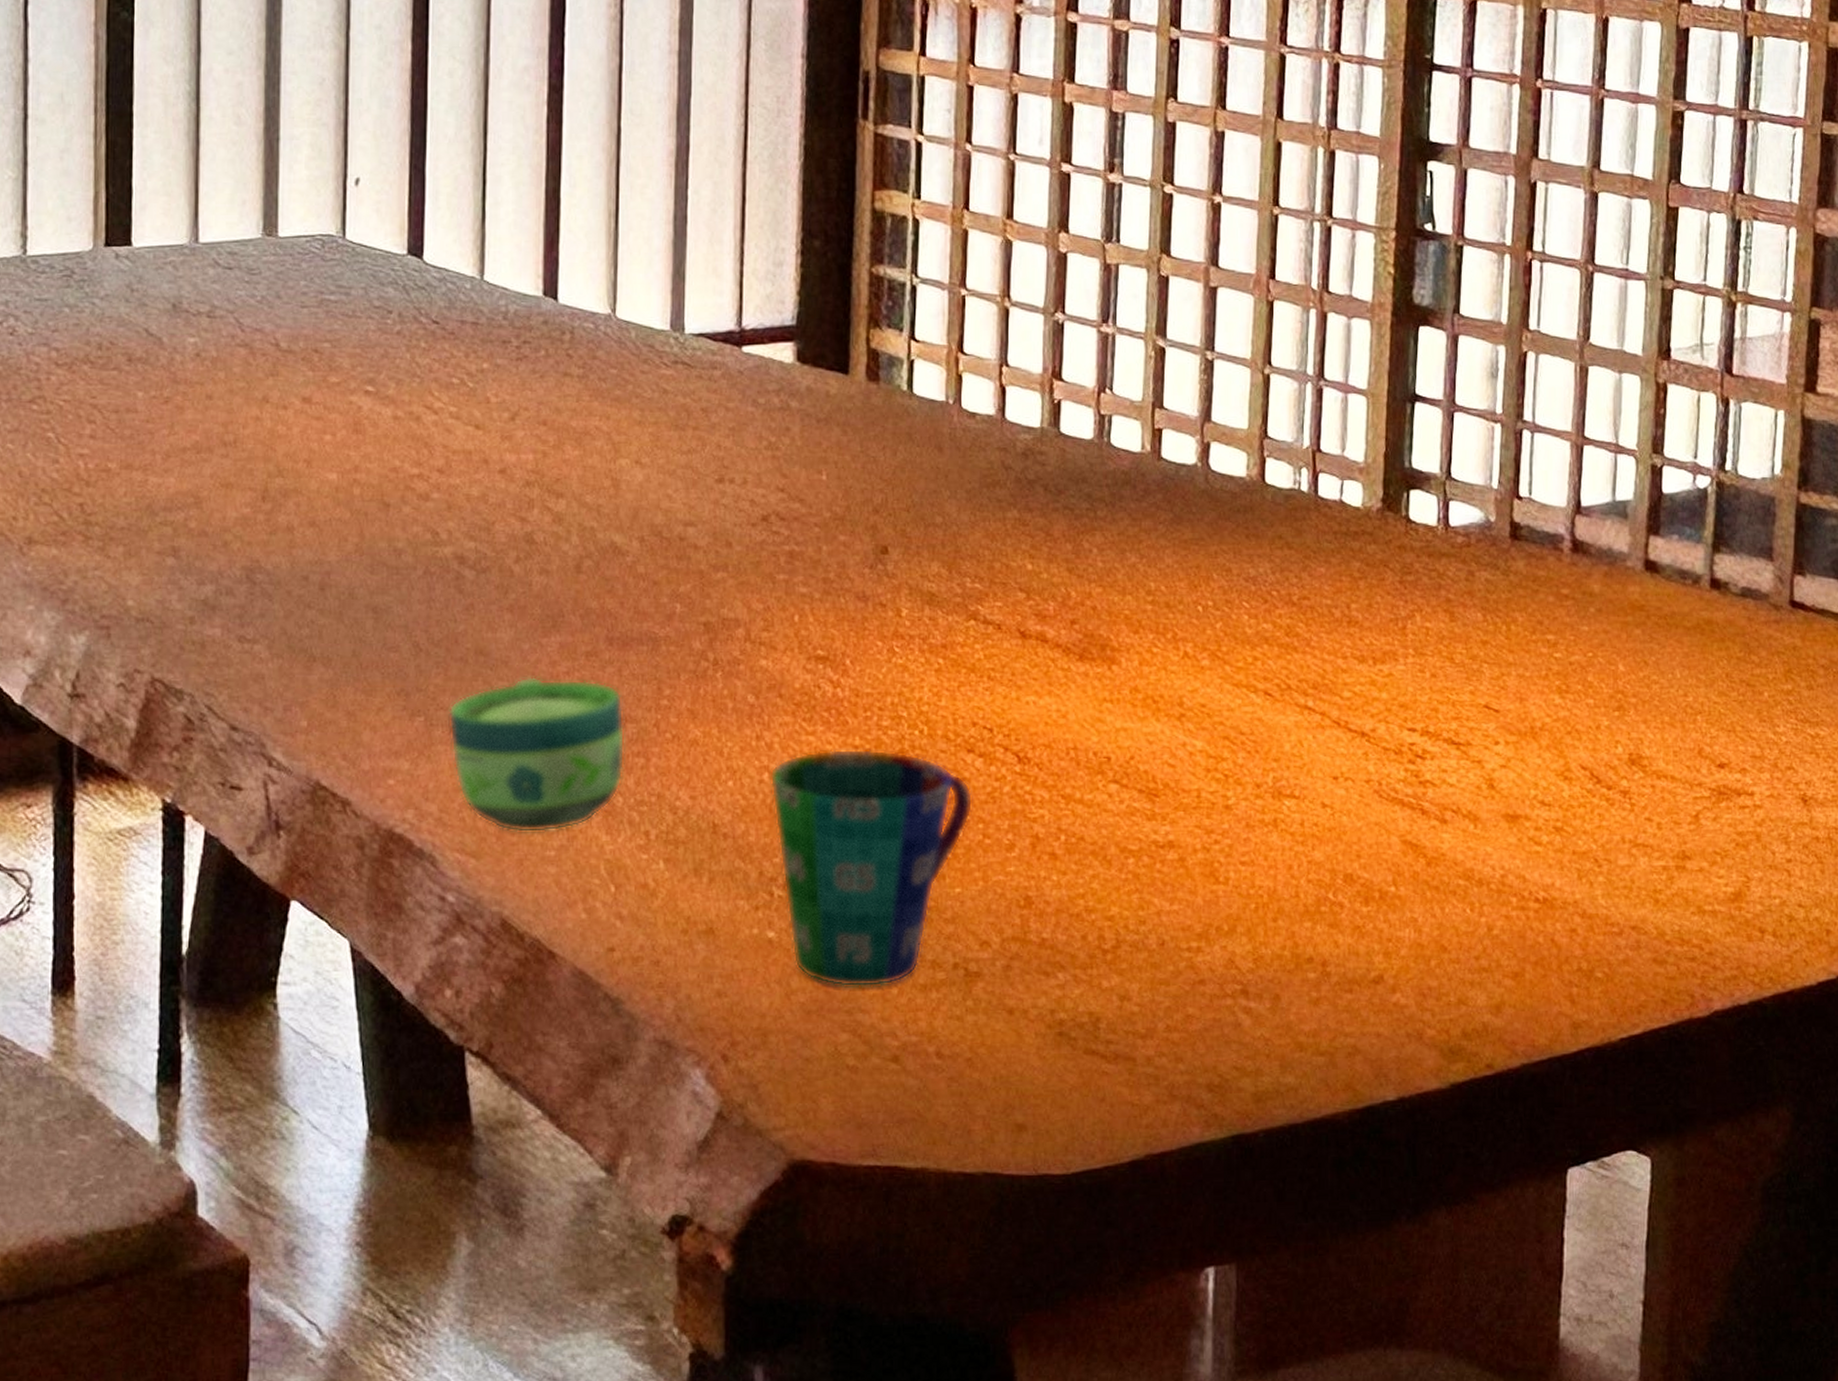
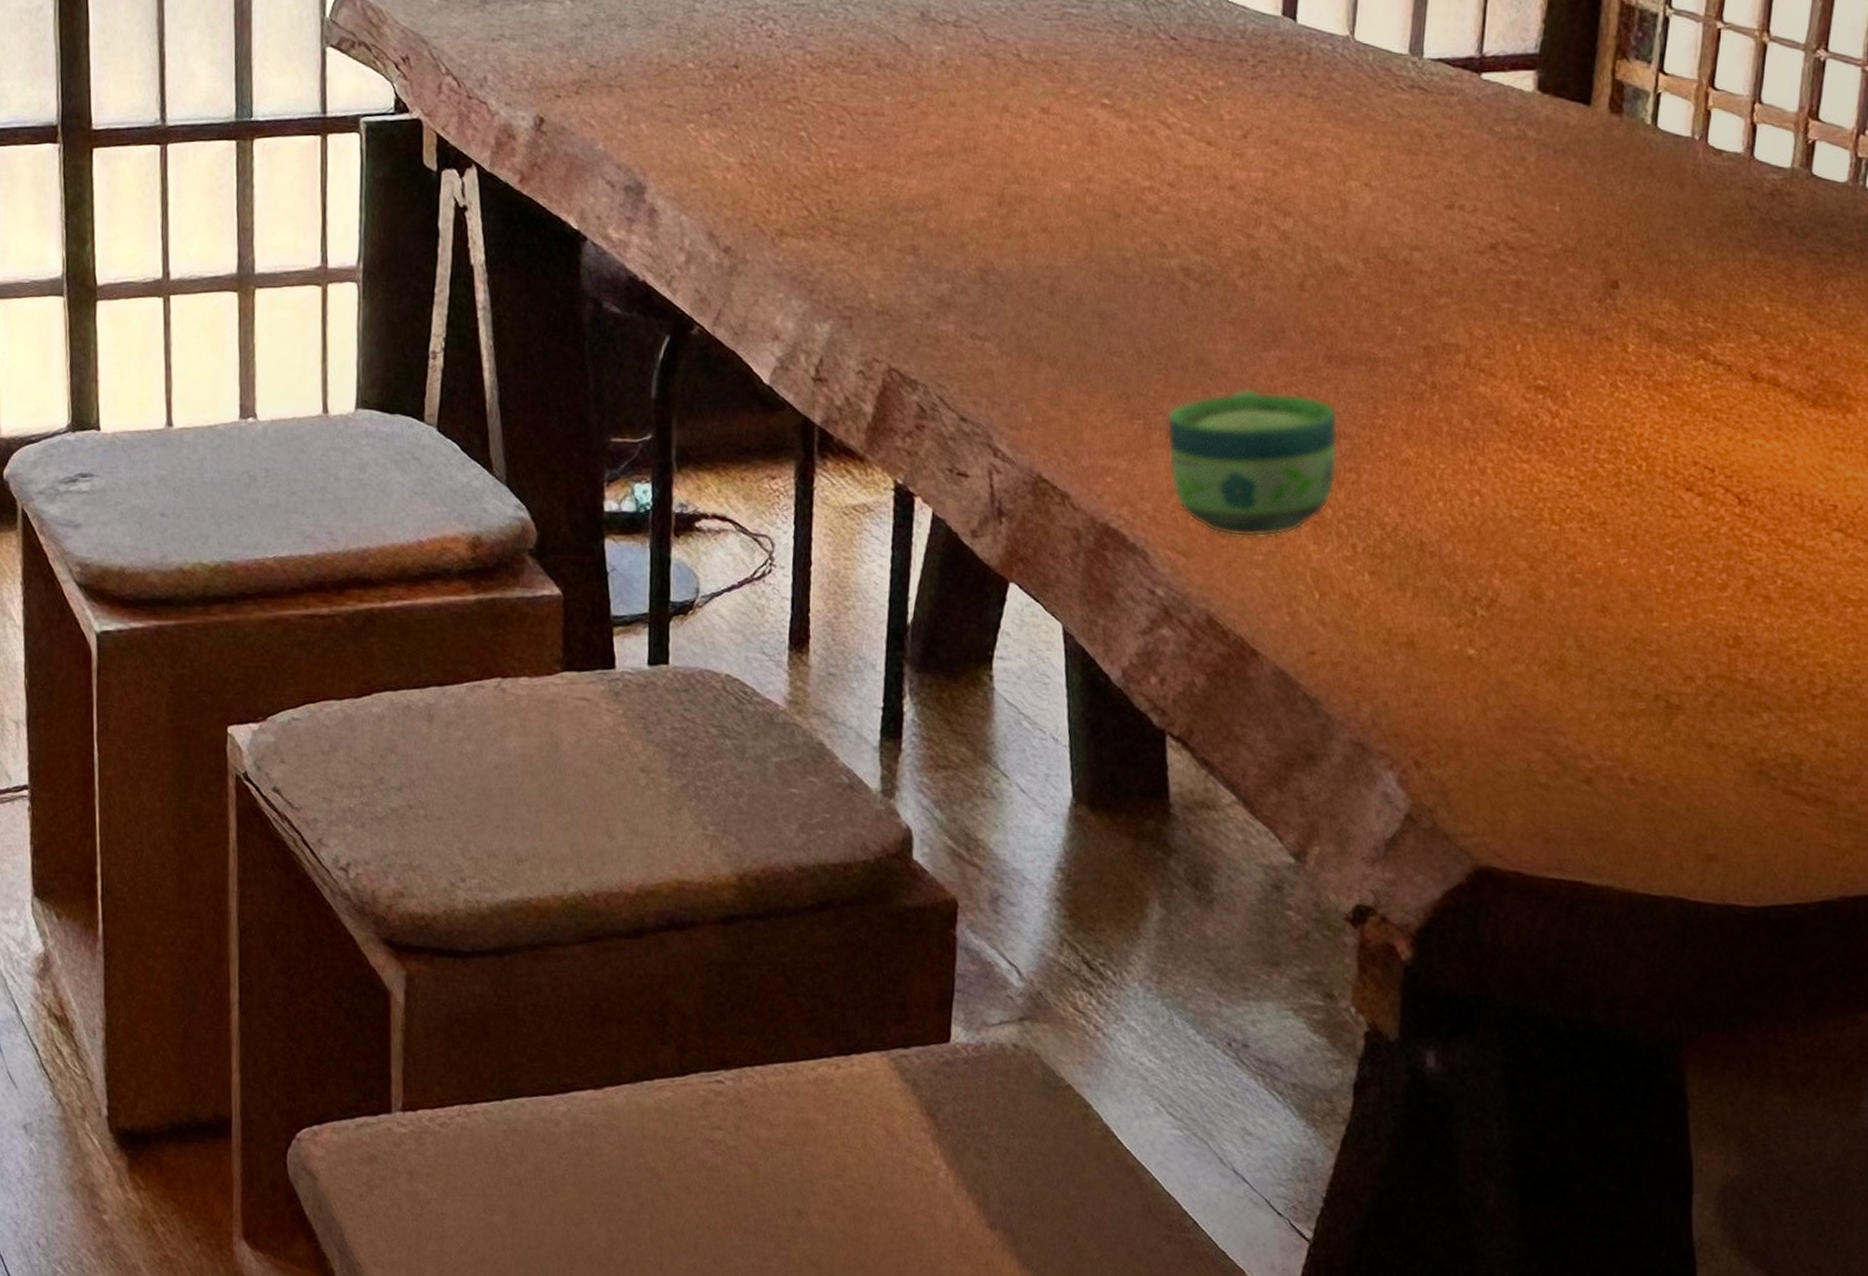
cup: present [770,748,973,987] -> none [1480,478,1689,711]

